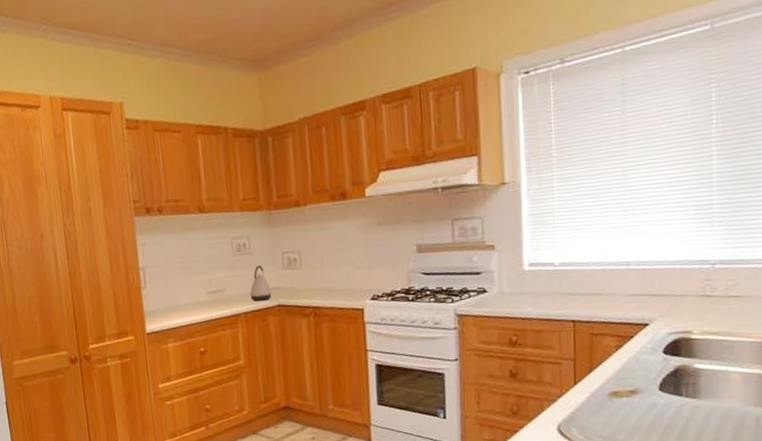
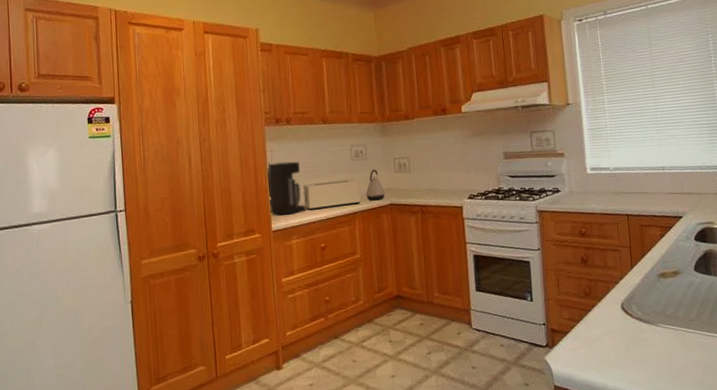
coffee maker: none [139,256,182,317] -> present [268,161,305,216]
toaster: none [178,276,244,312] -> present [302,179,361,211]

